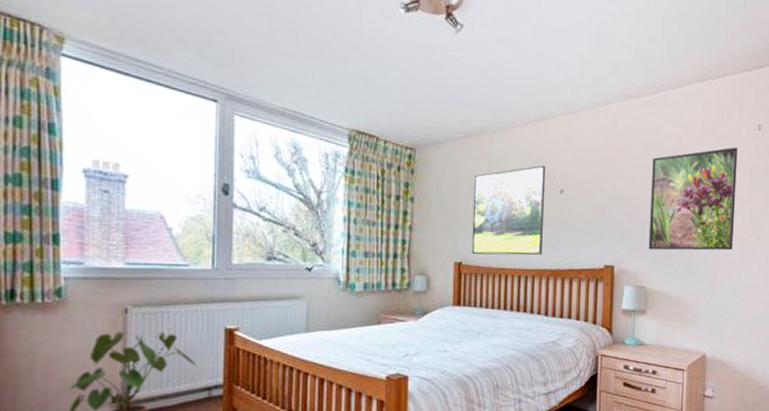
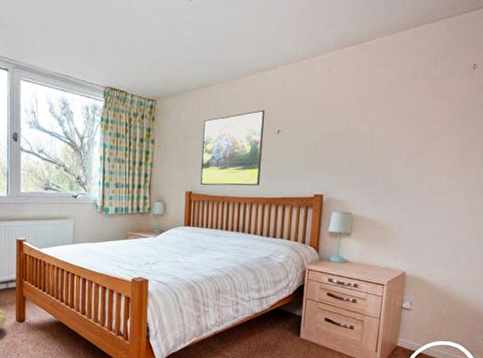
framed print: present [648,147,738,251] -> none [356,86,450,182]

